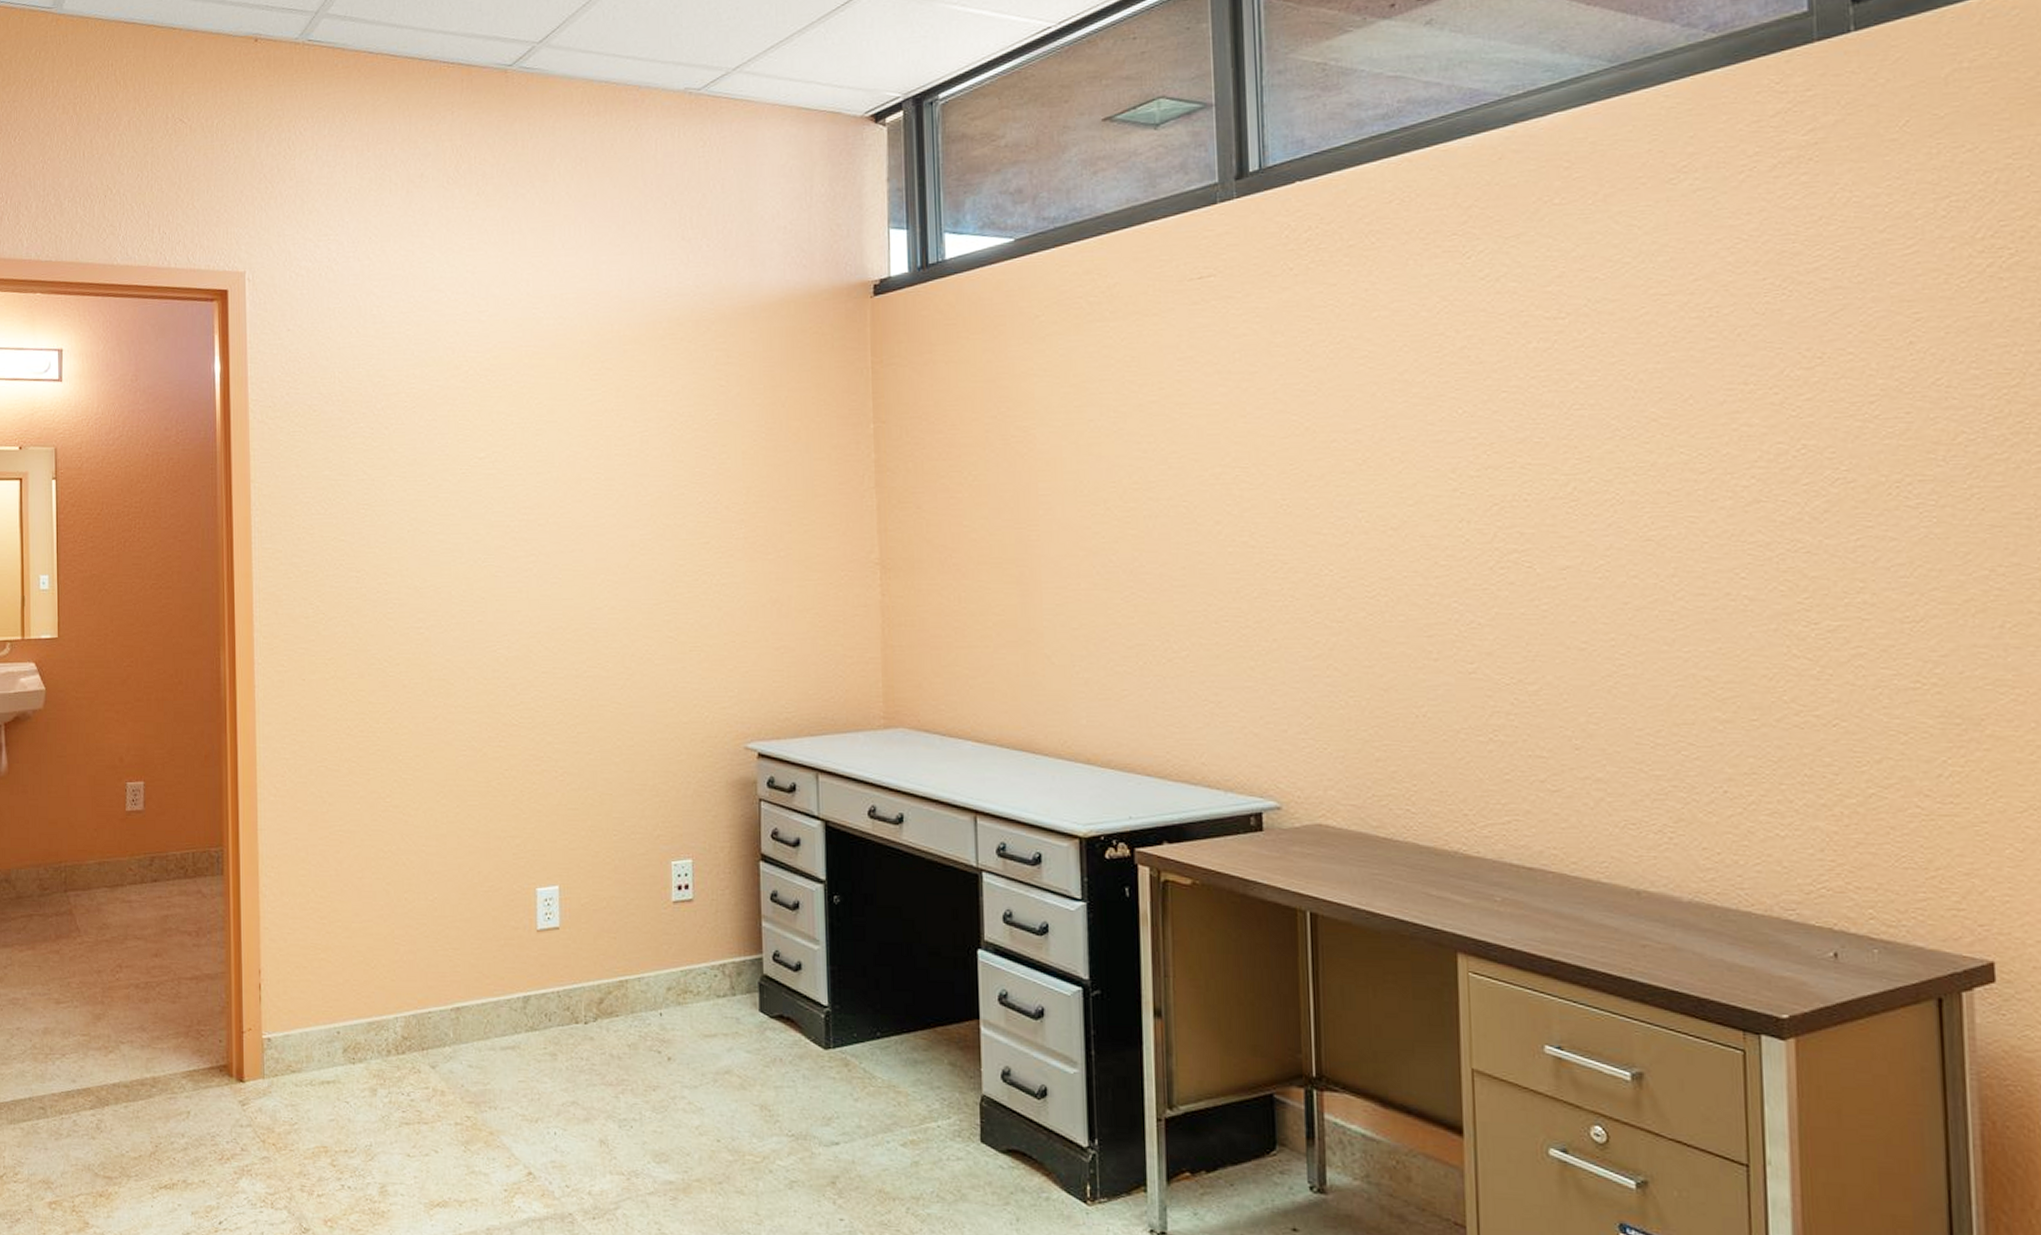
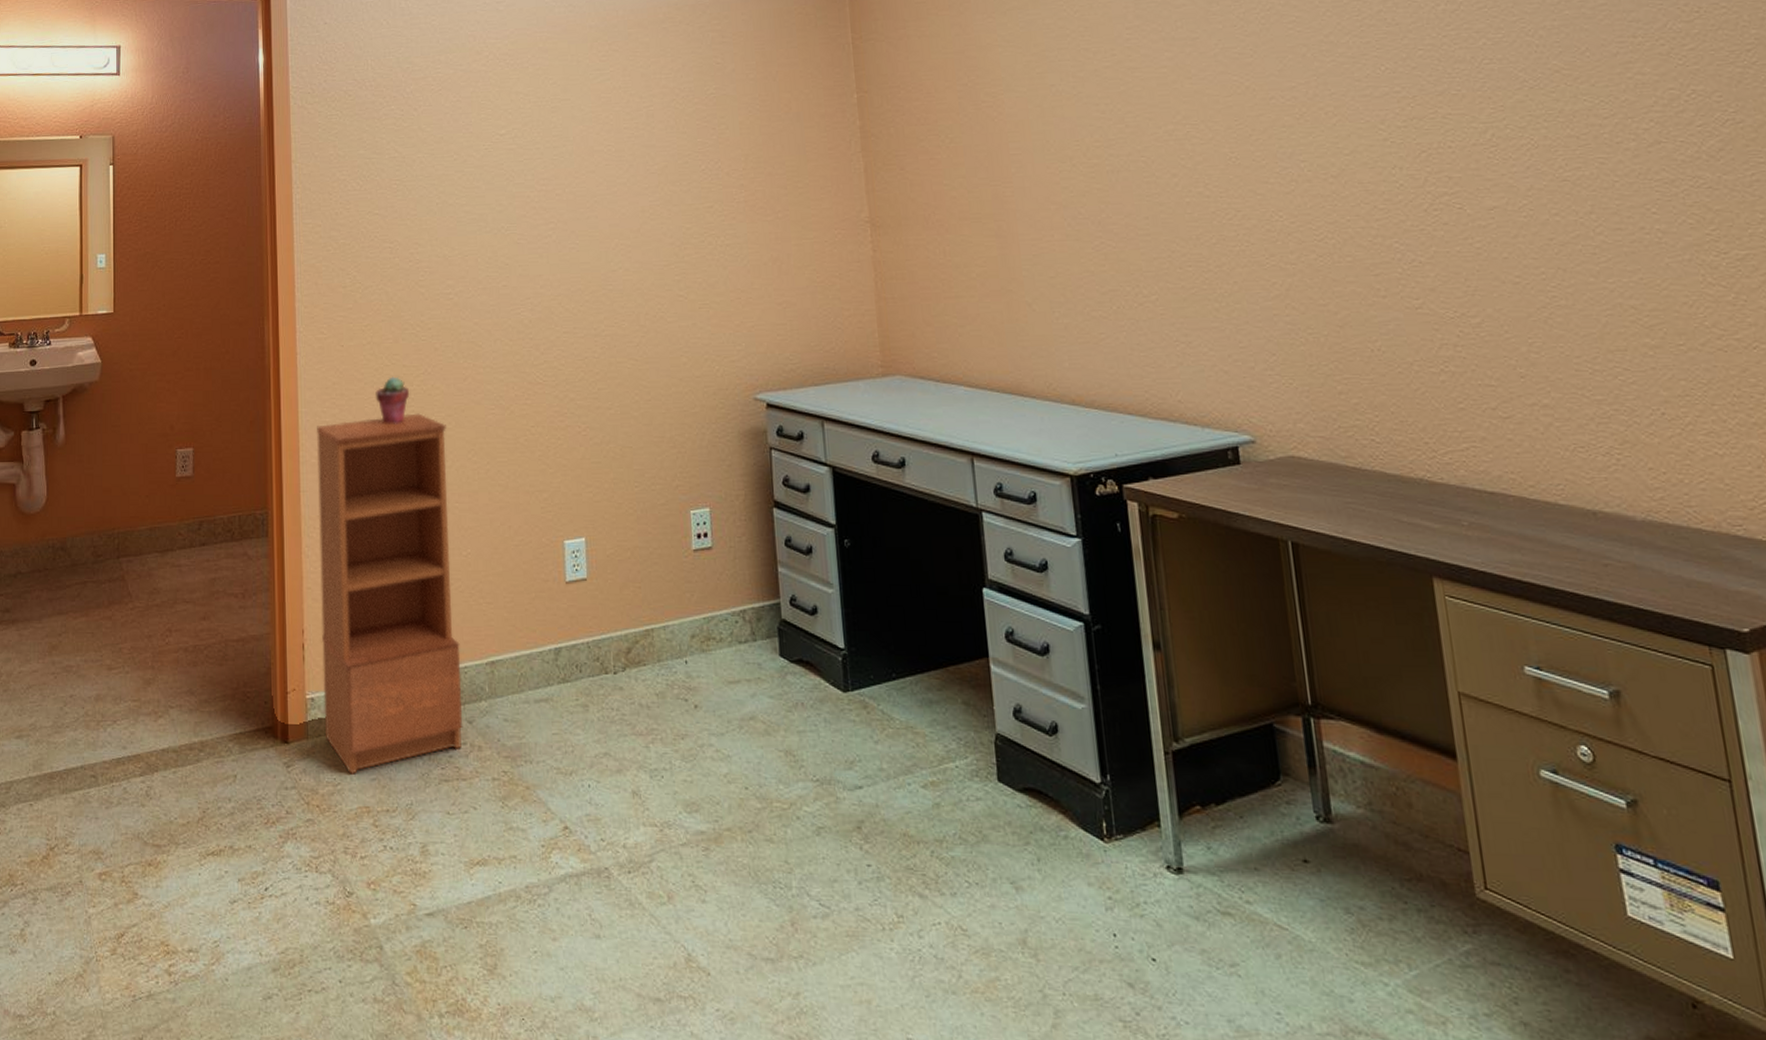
bookcase: none [276,752,426,1115] -> present [317,413,463,774]
potted succulent: none [339,713,376,763] -> present [375,376,410,425]

